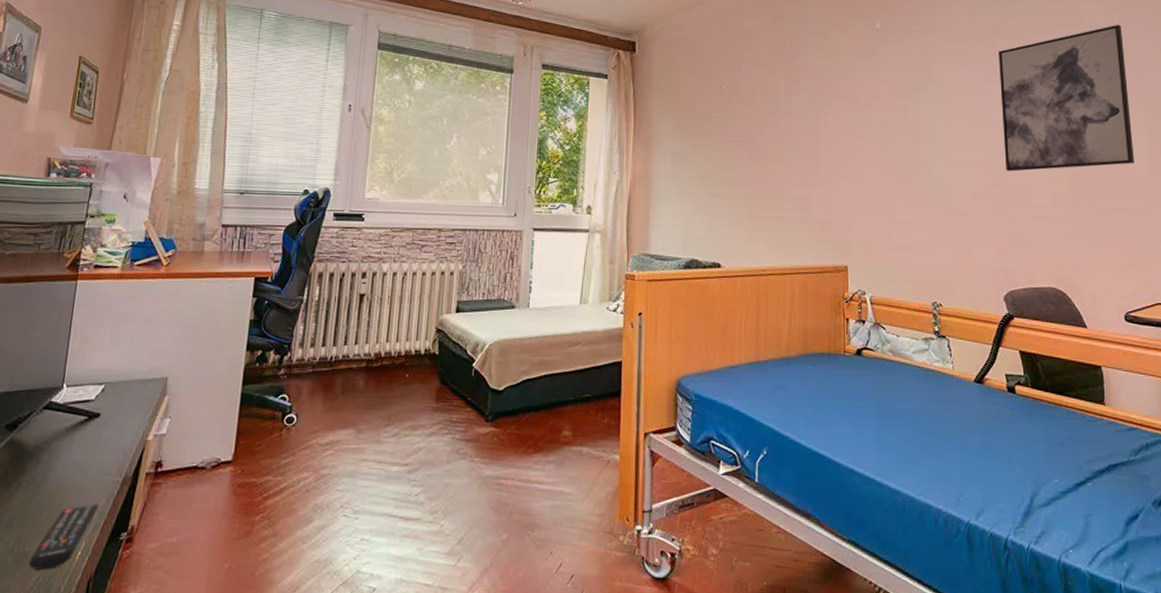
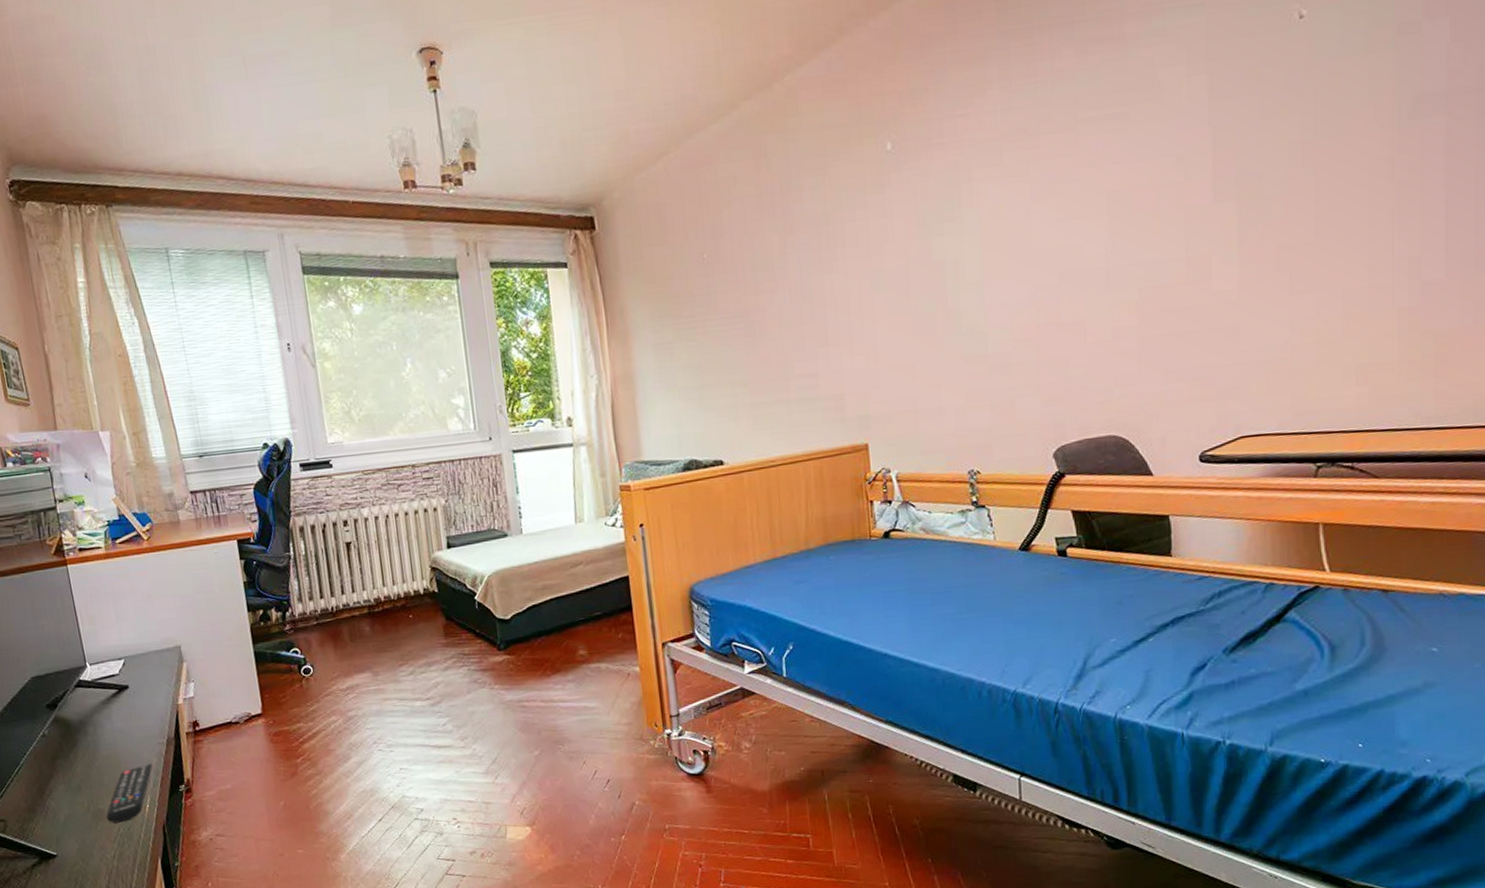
wall art: present [997,24,1134,172] -> none [1044,89,1220,306]

